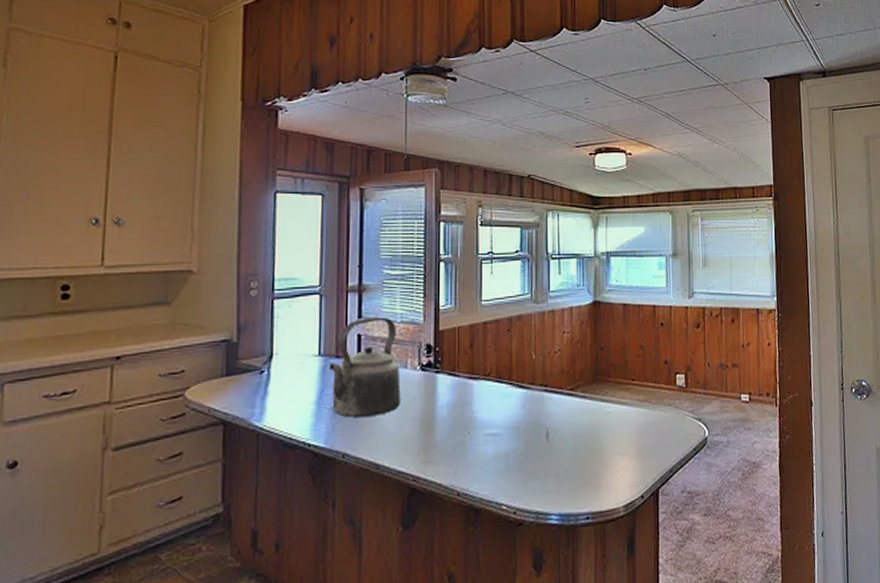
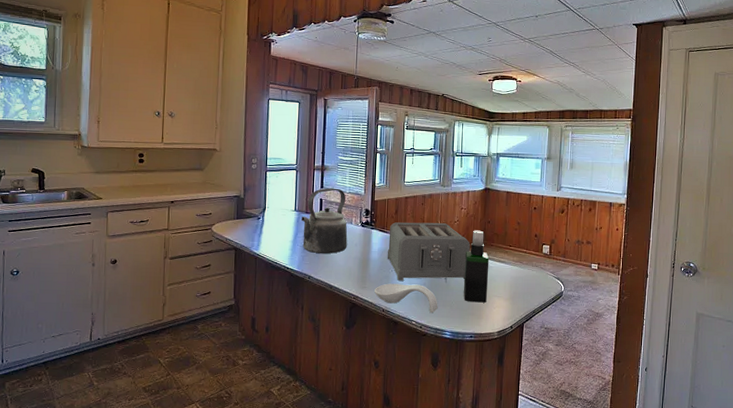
spoon rest: none [444,449,538,490] -> present [374,283,438,314]
toaster: none [460,355,579,446] -> present [387,222,470,281]
spray bottle: none [572,361,607,467] -> present [463,230,490,303]

